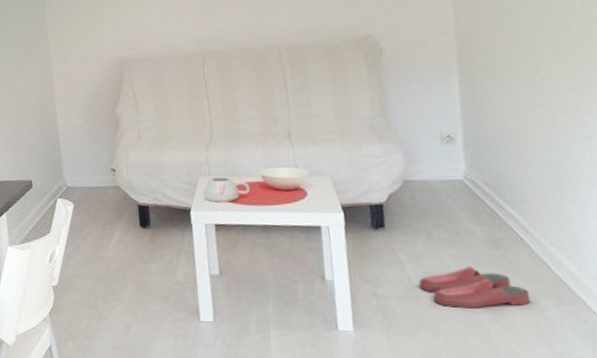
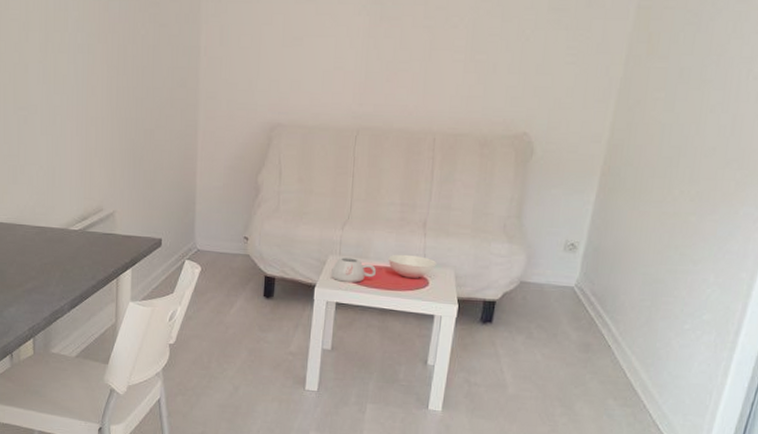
slippers: present [418,266,531,309] -> none [509,365,602,404]

